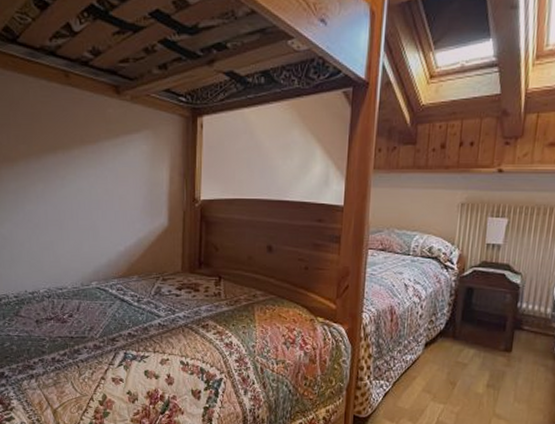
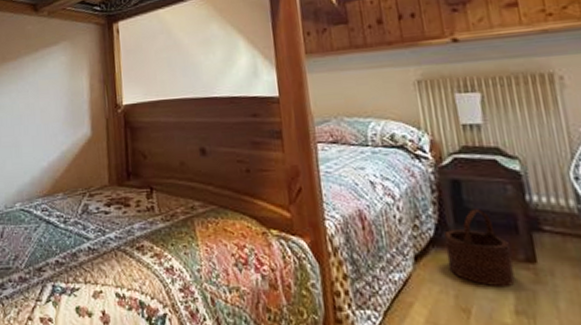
wooden bucket: none [448,310,496,368] -> present [444,209,515,288]

